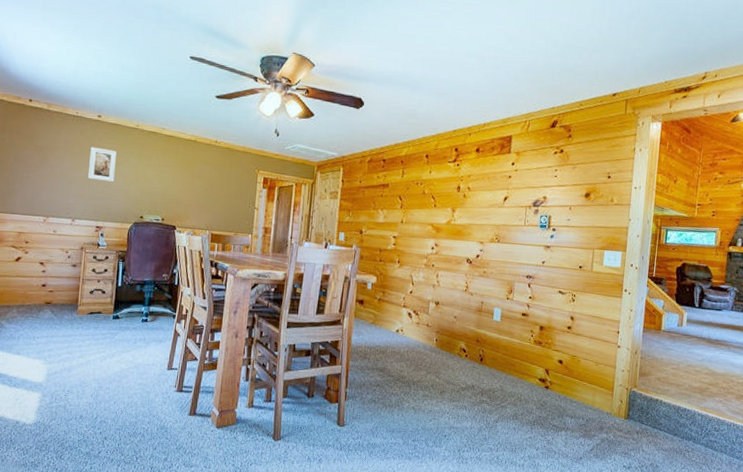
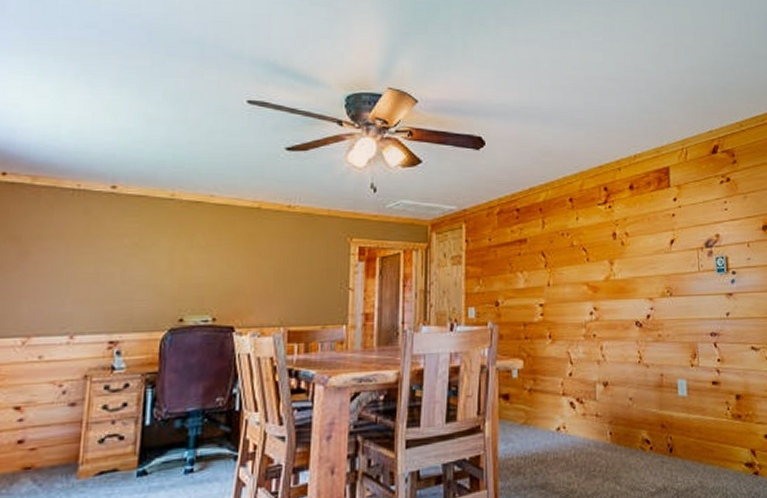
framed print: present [87,147,117,183] -> none [95,229,141,276]

